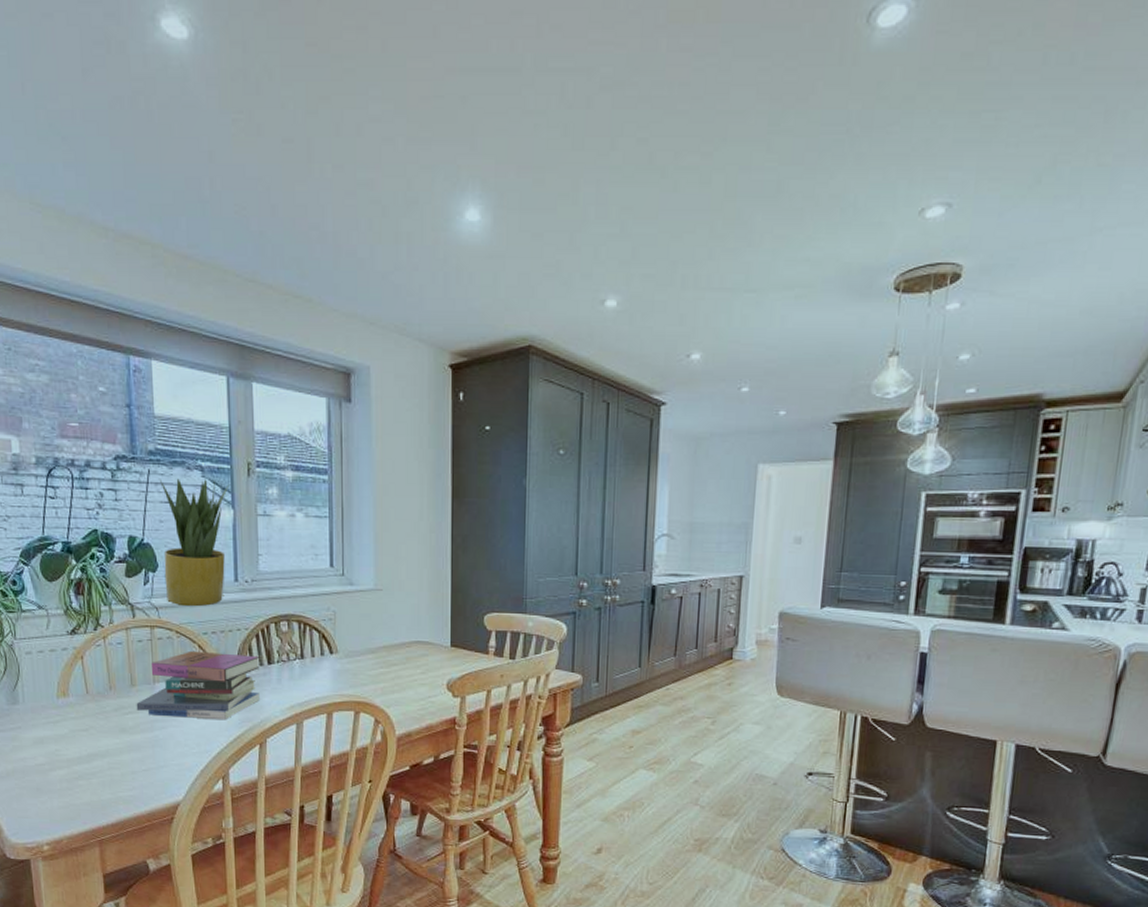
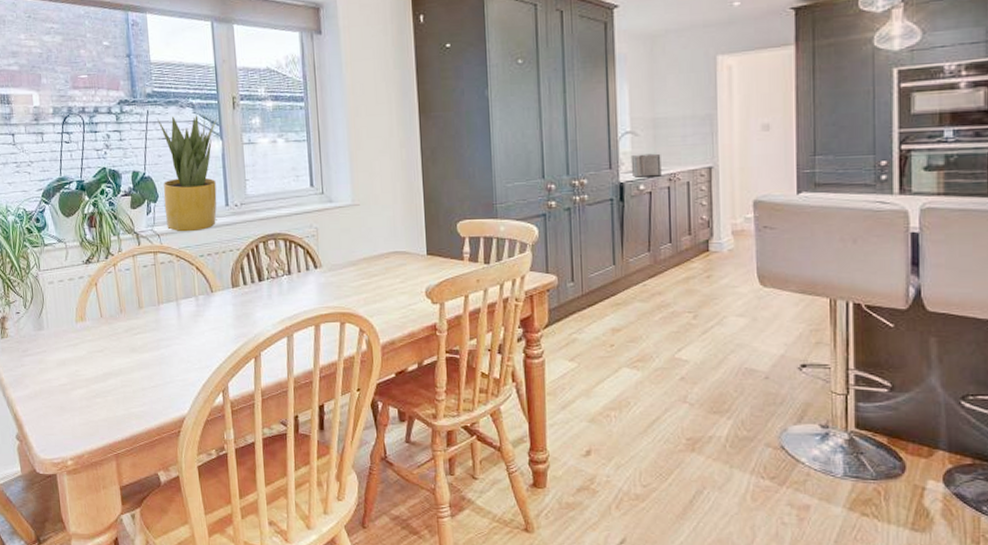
books: present [136,650,260,721] -> none [144,272,253,337]
toaster: none [664,557,695,583] -> present [630,153,662,179]

